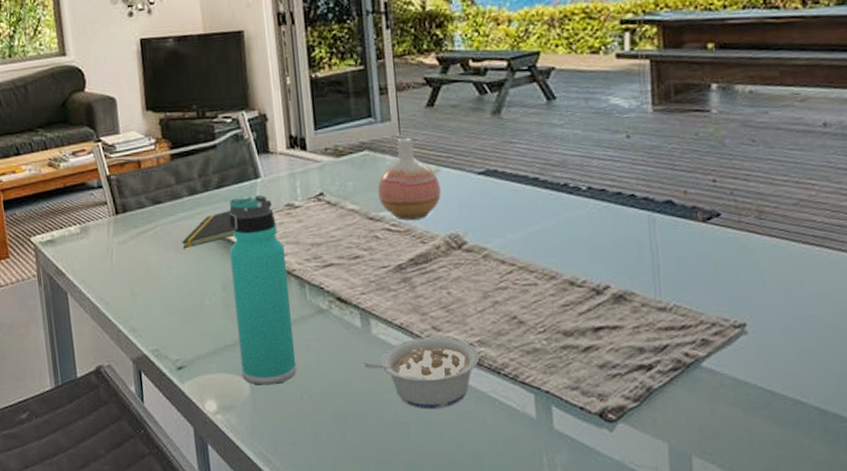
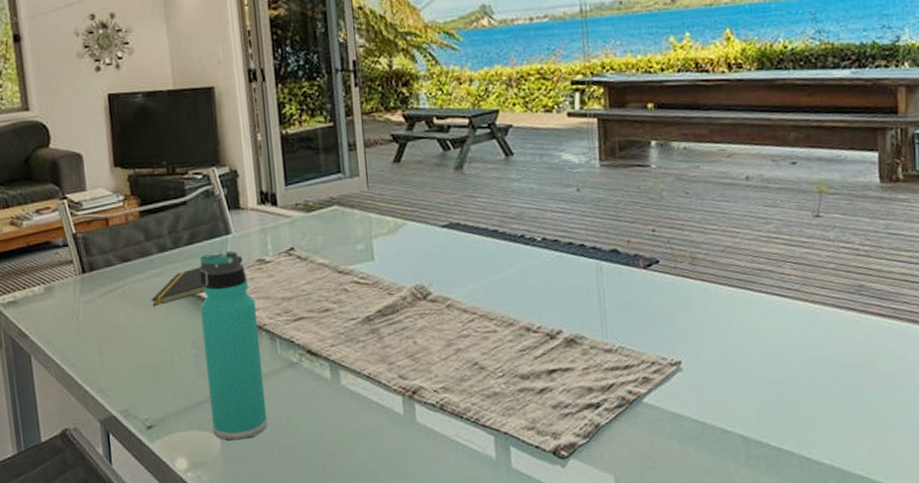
legume: present [362,337,480,409] -> none [332,385,444,456]
vase: present [377,137,441,220] -> none [347,192,407,273]

